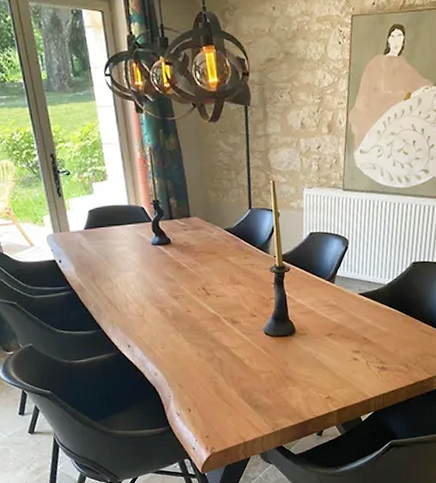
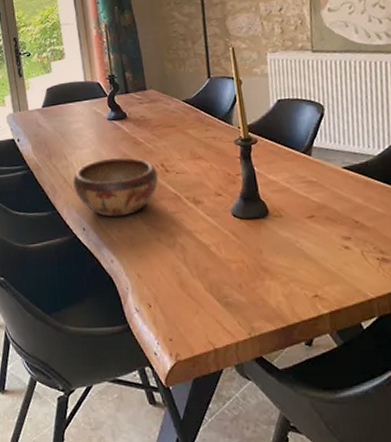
decorative bowl: none [117,281,200,336] -> present [73,157,159,218]

